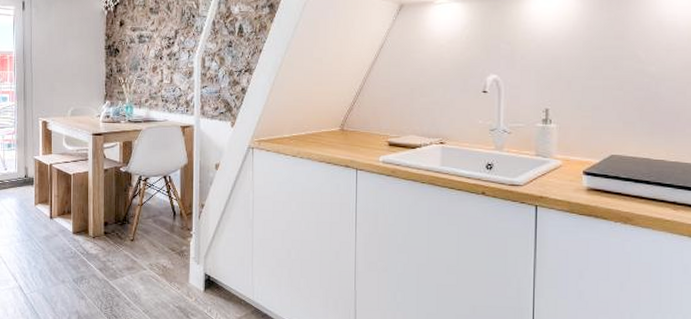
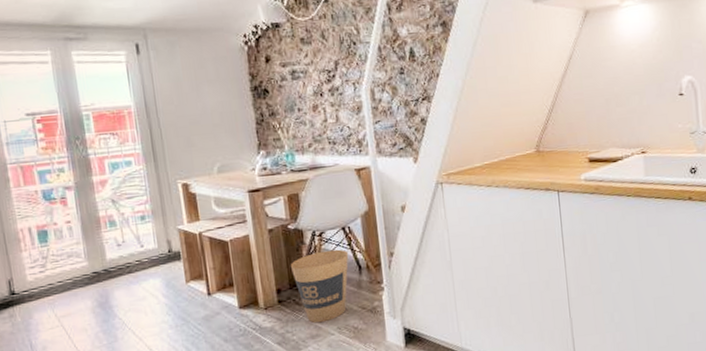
trash can: none [117,194,167,257] -> present [290,249,349,323]

